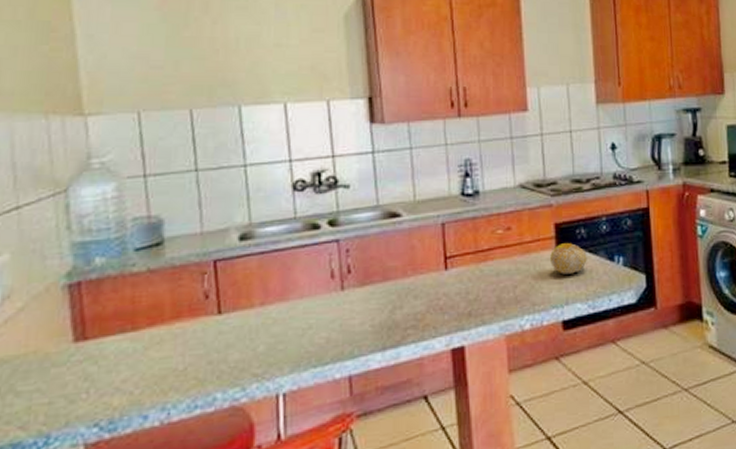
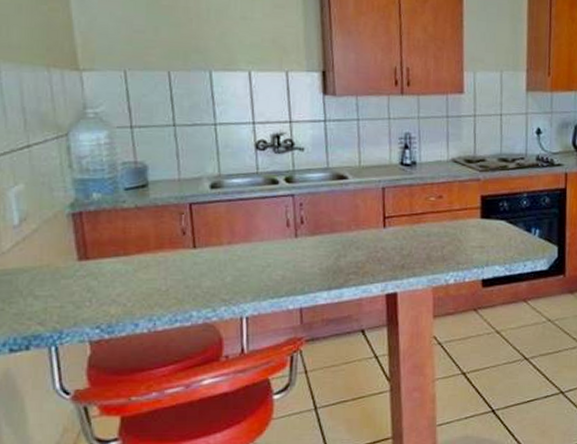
fruit: present [550,243,587,274] -> none [475,214,508,240]

